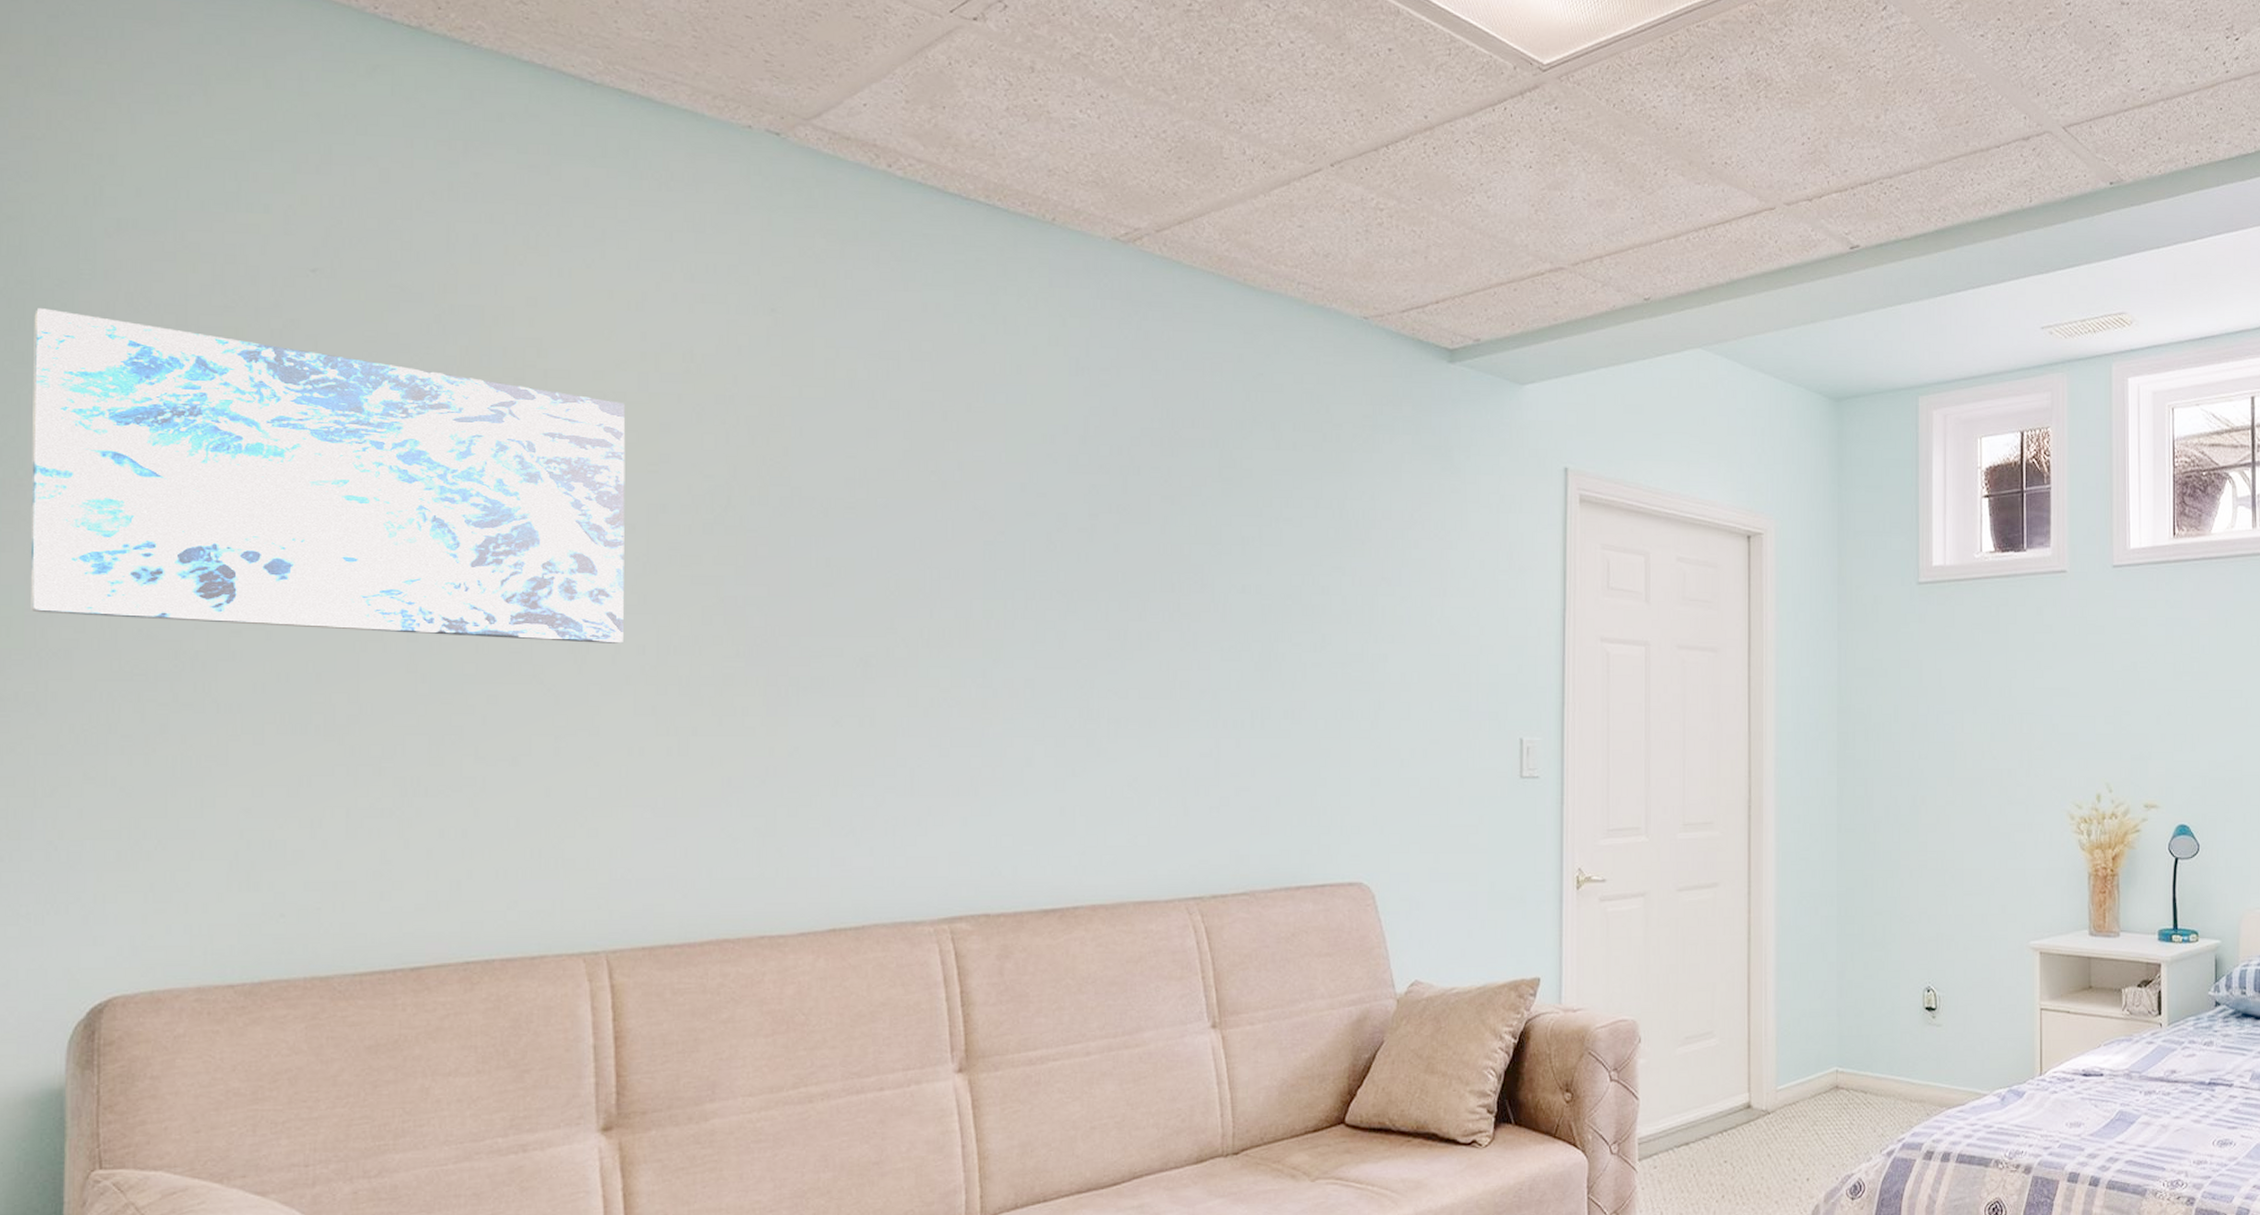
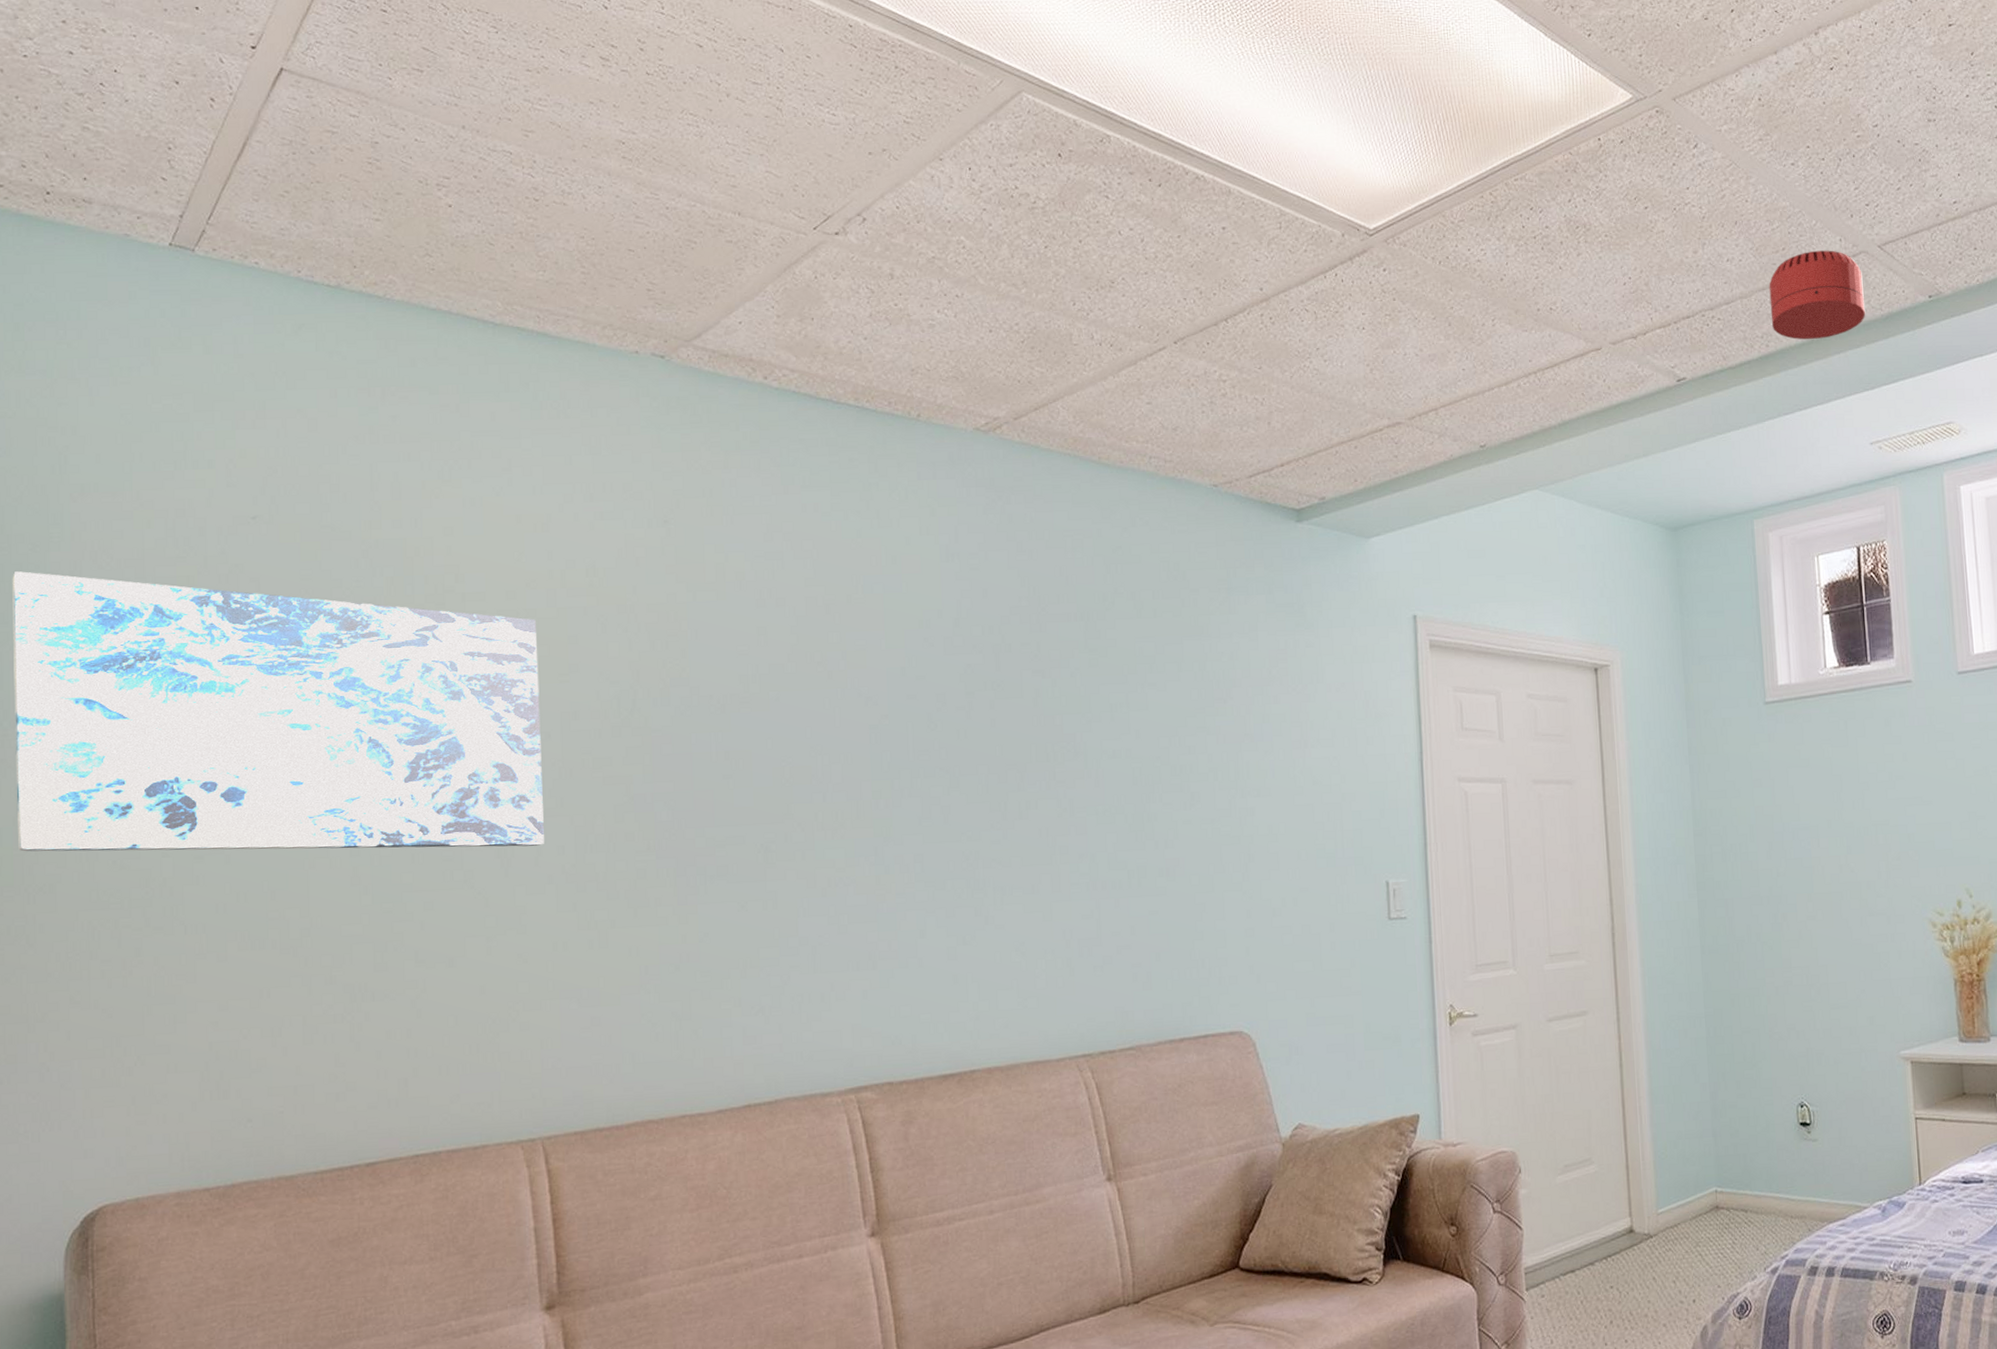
smoke detector: none [1950,126,2046,218] -> present [1769,250,1866,340]

